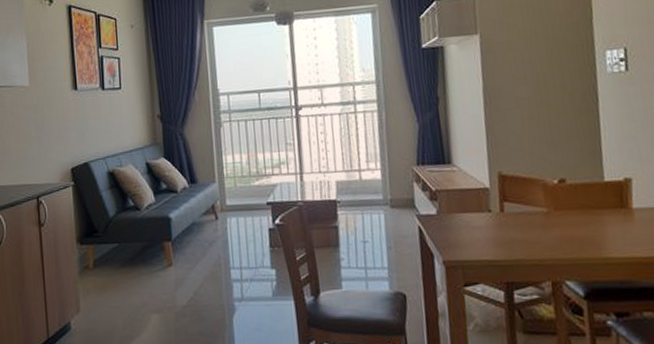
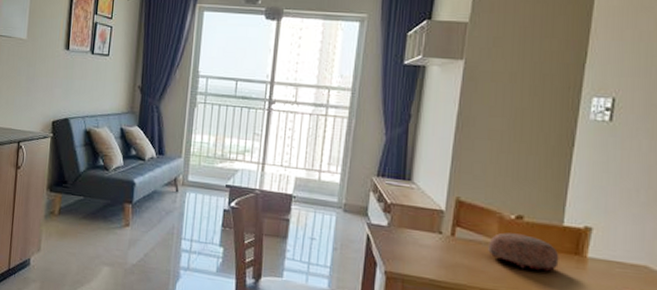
decorative bowl: none [537,197,608,232] -> present [488,232,559,272]

